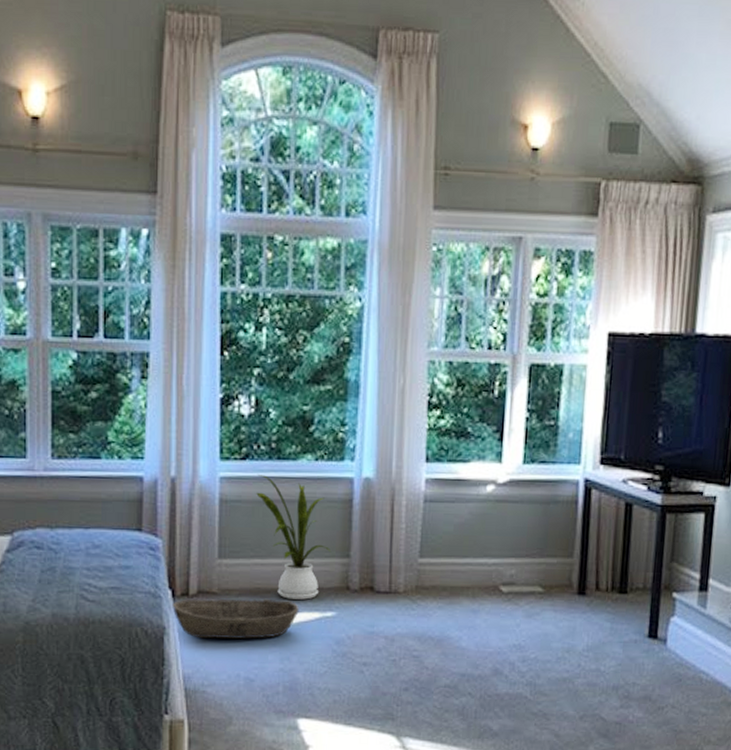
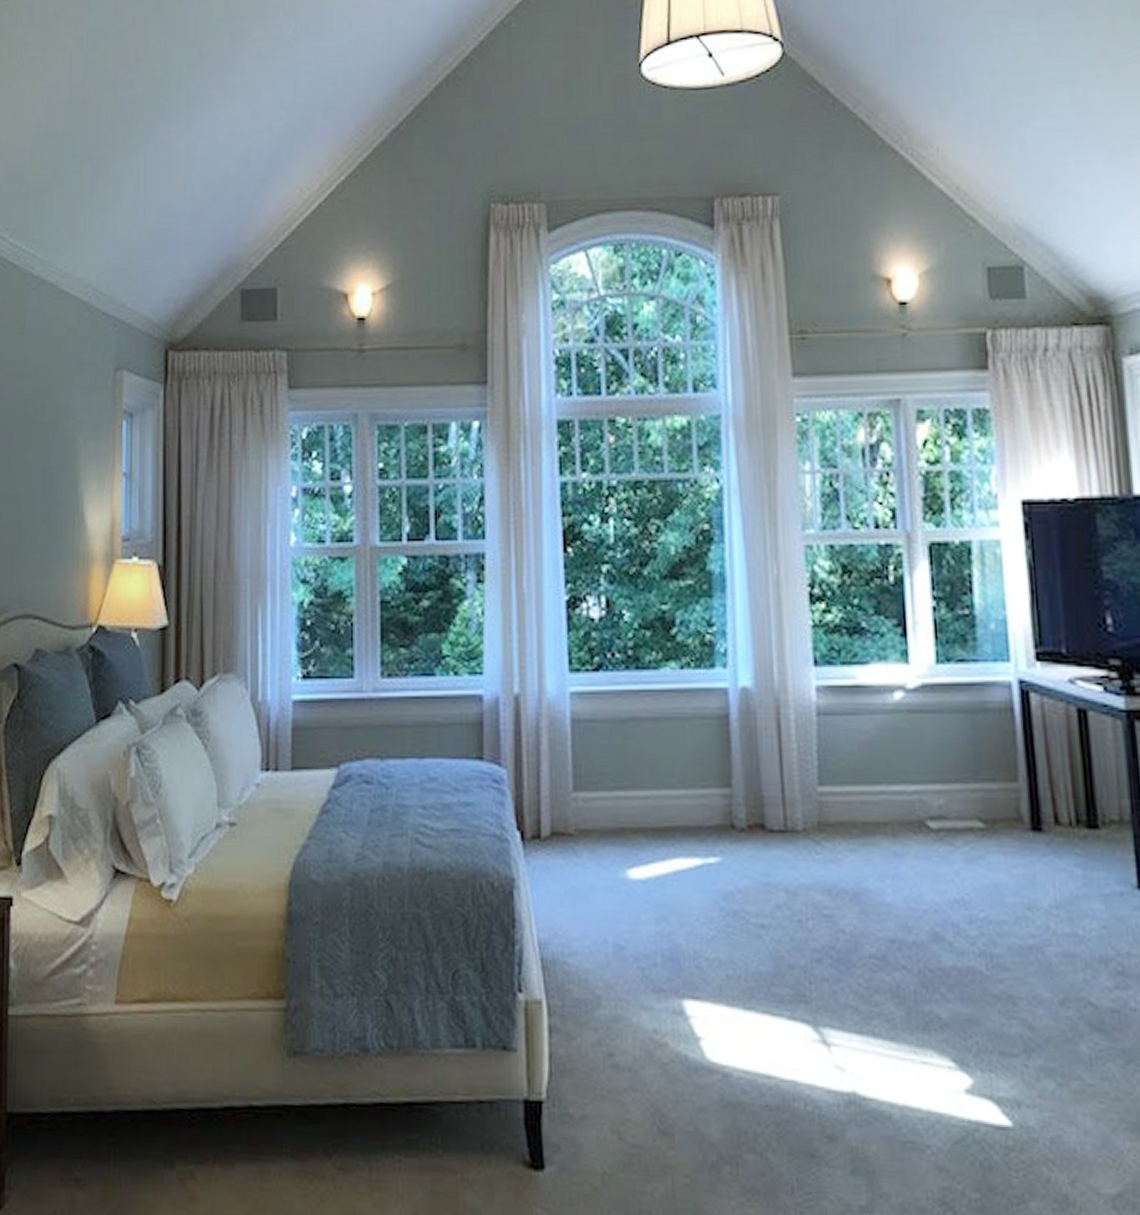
basket: present [172,598,299,639] -> none [522,841,674,893]
house plant: present [256,475,330,600] -> none [613,688,707,842]

